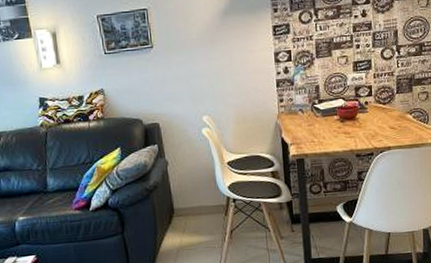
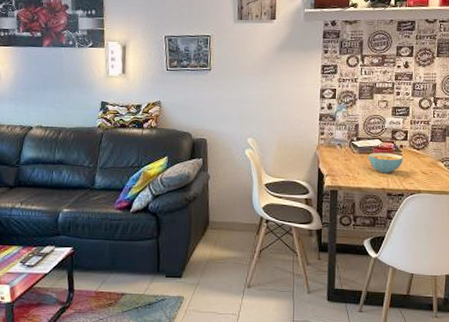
cereal bowl: none [332,111,370,134] -> present [368,152,404,174]

